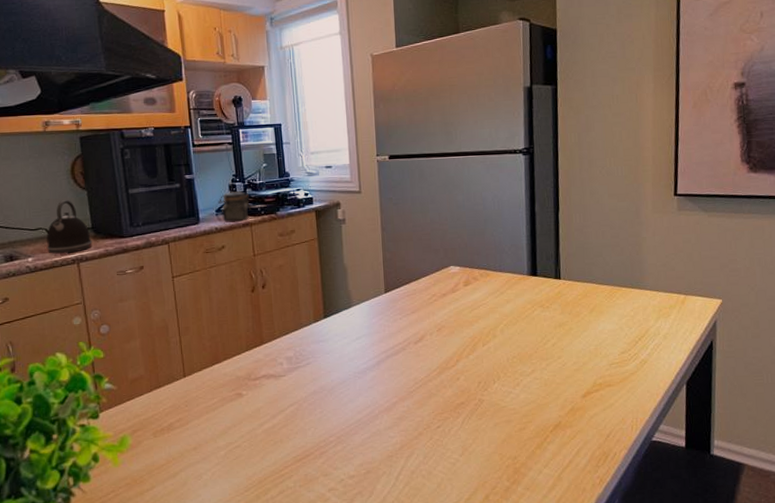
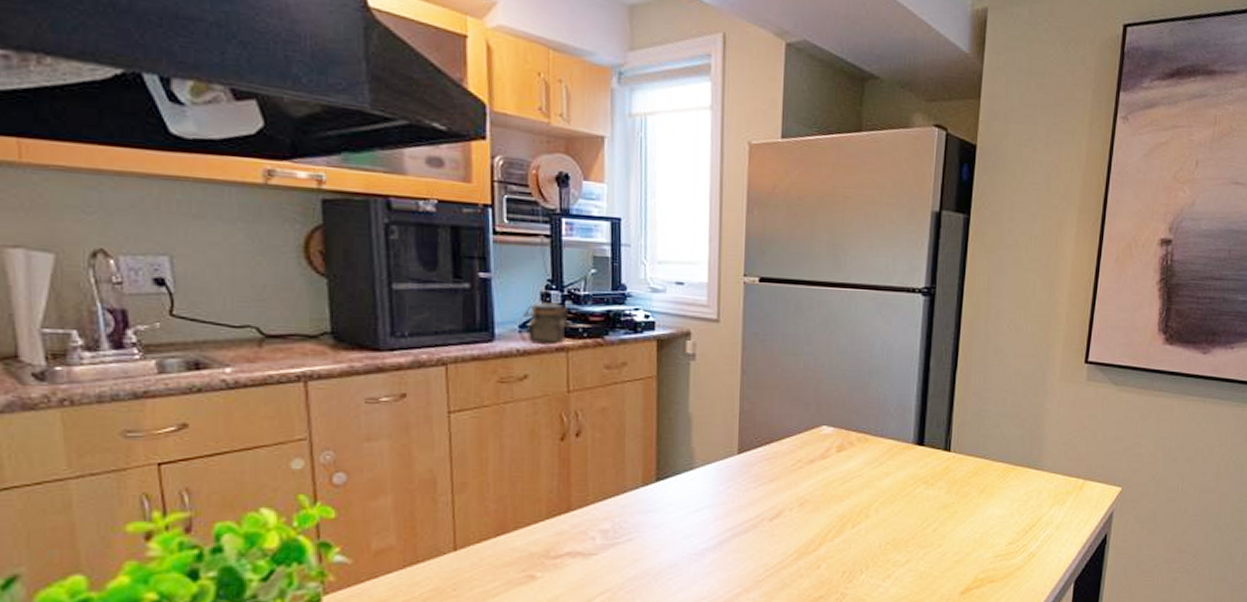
kettle: present [46,199,93,254] -> none [256,287,330,366]

